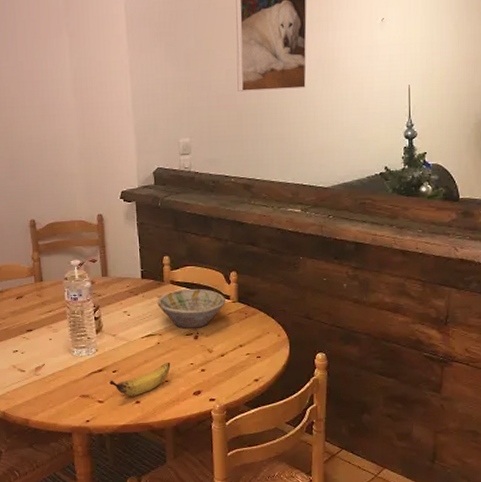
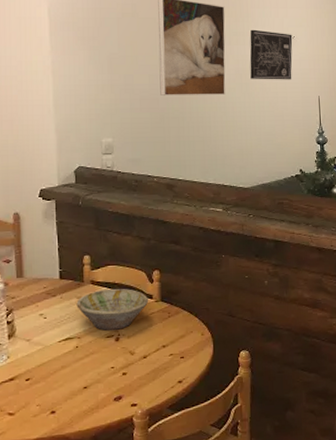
banana: present [109,363,171,396] -> none [22,367,90,406]
wall art: none [333,13,382,70] -> present [250,29,293,80]

